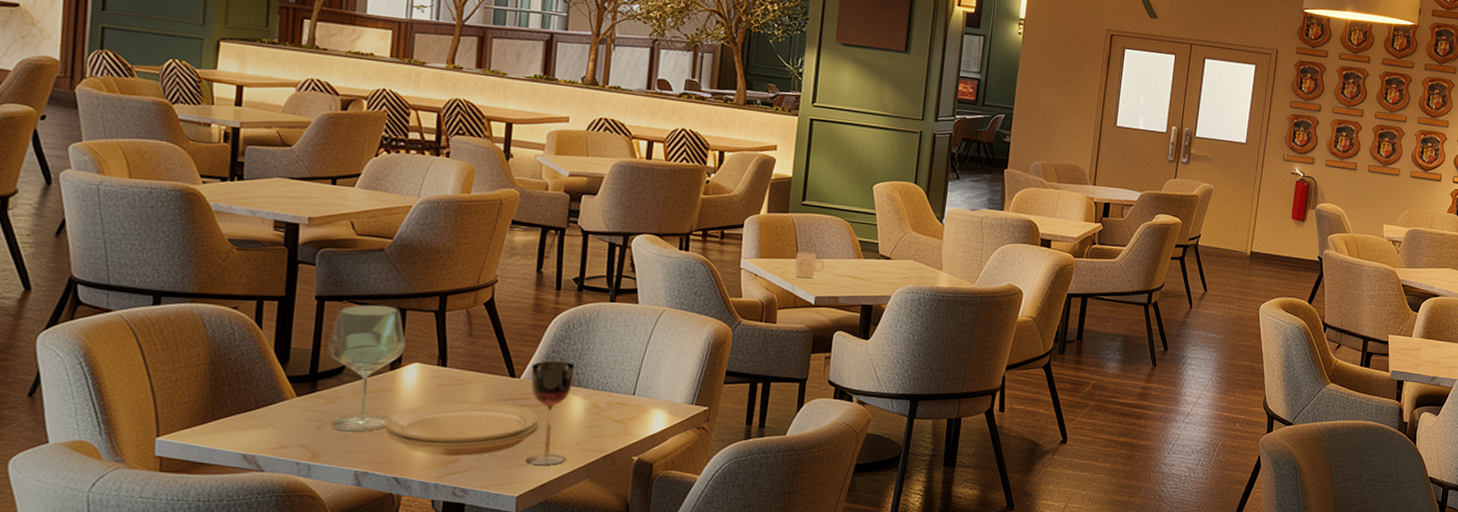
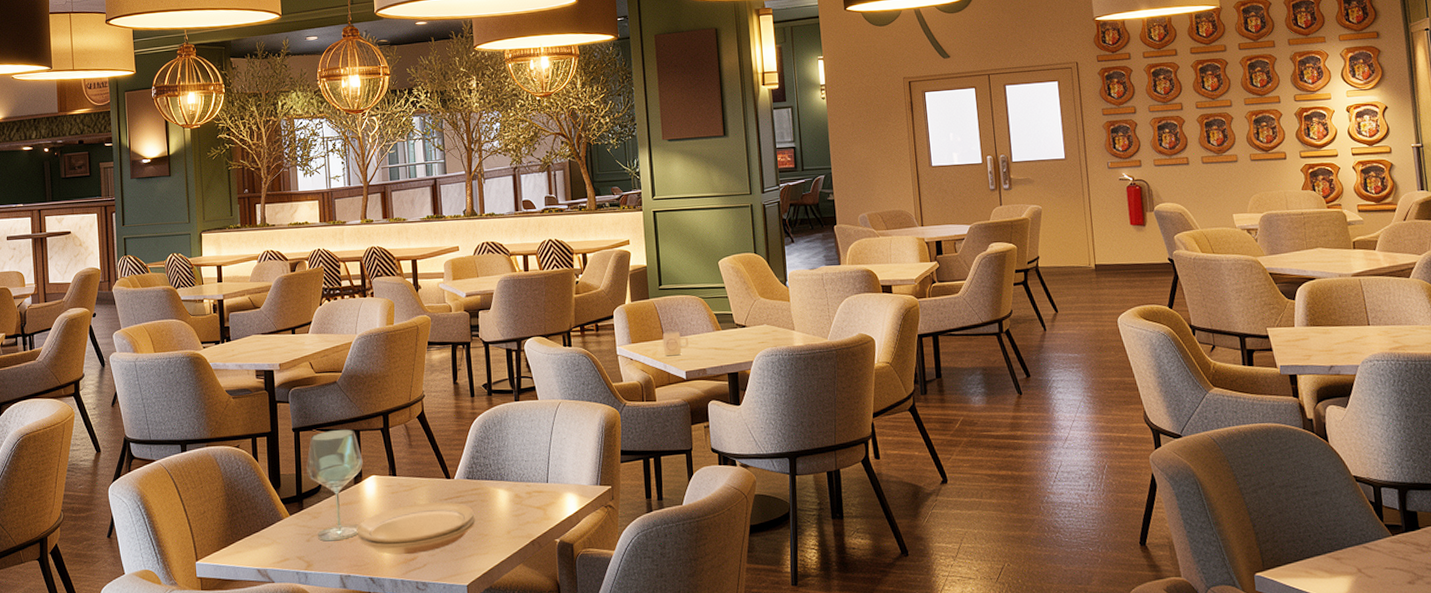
wineglass: present [525,360,576,465] -> none [461,459,501,555]

